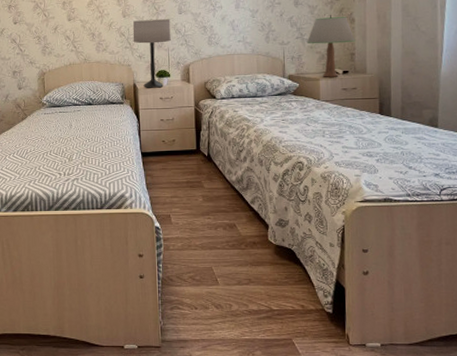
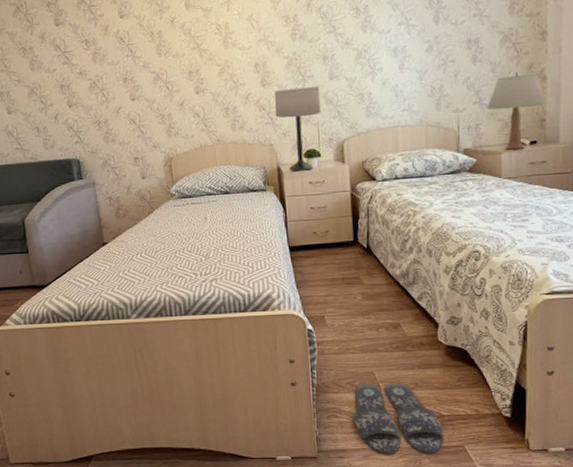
slippers: none [193,277,274,347] -> present [352,382,444,455]

